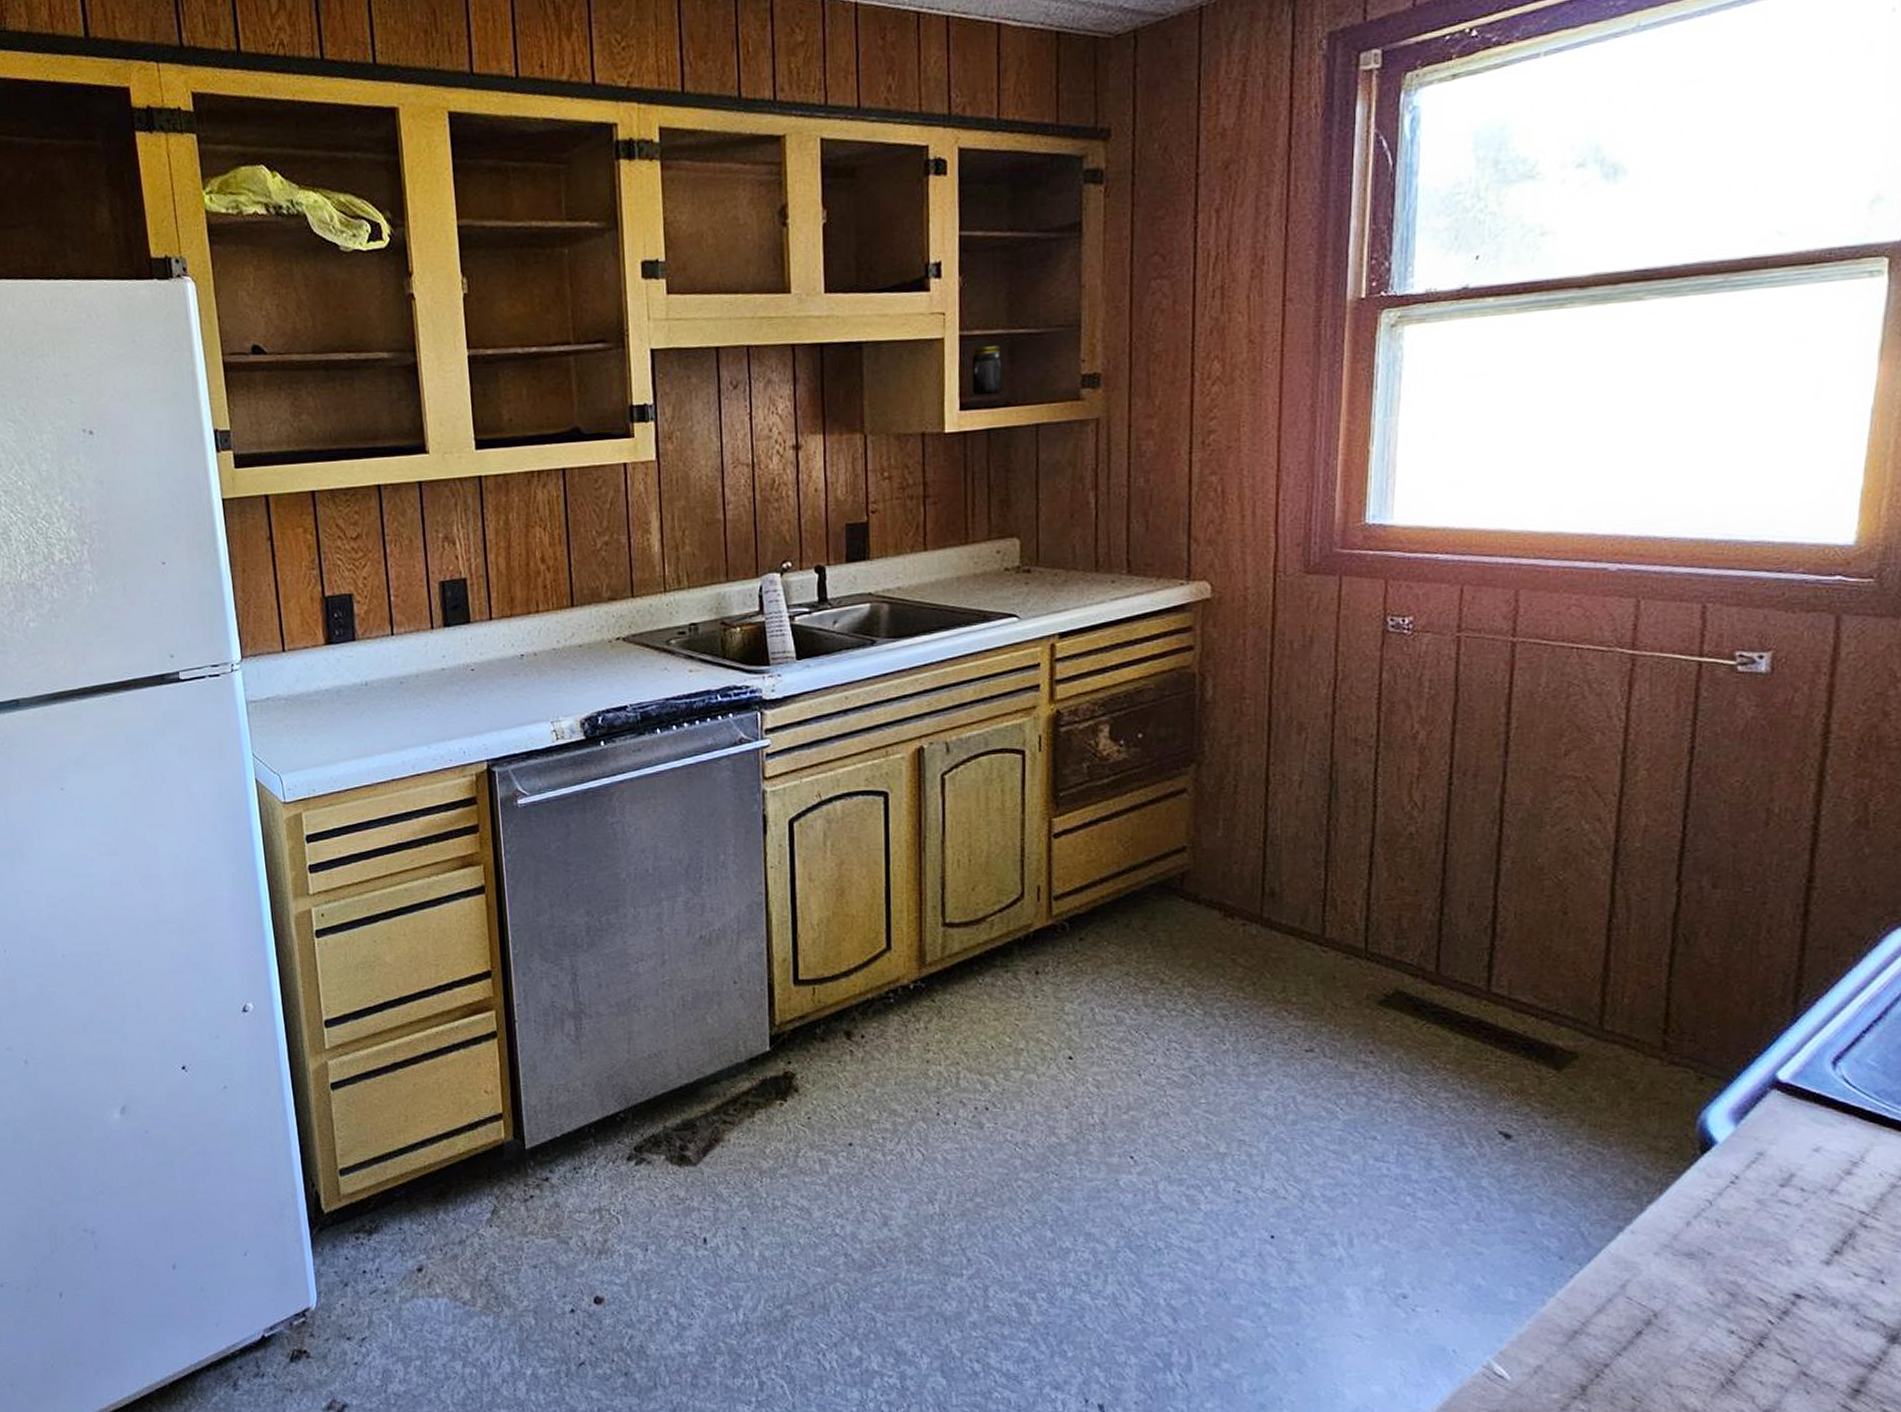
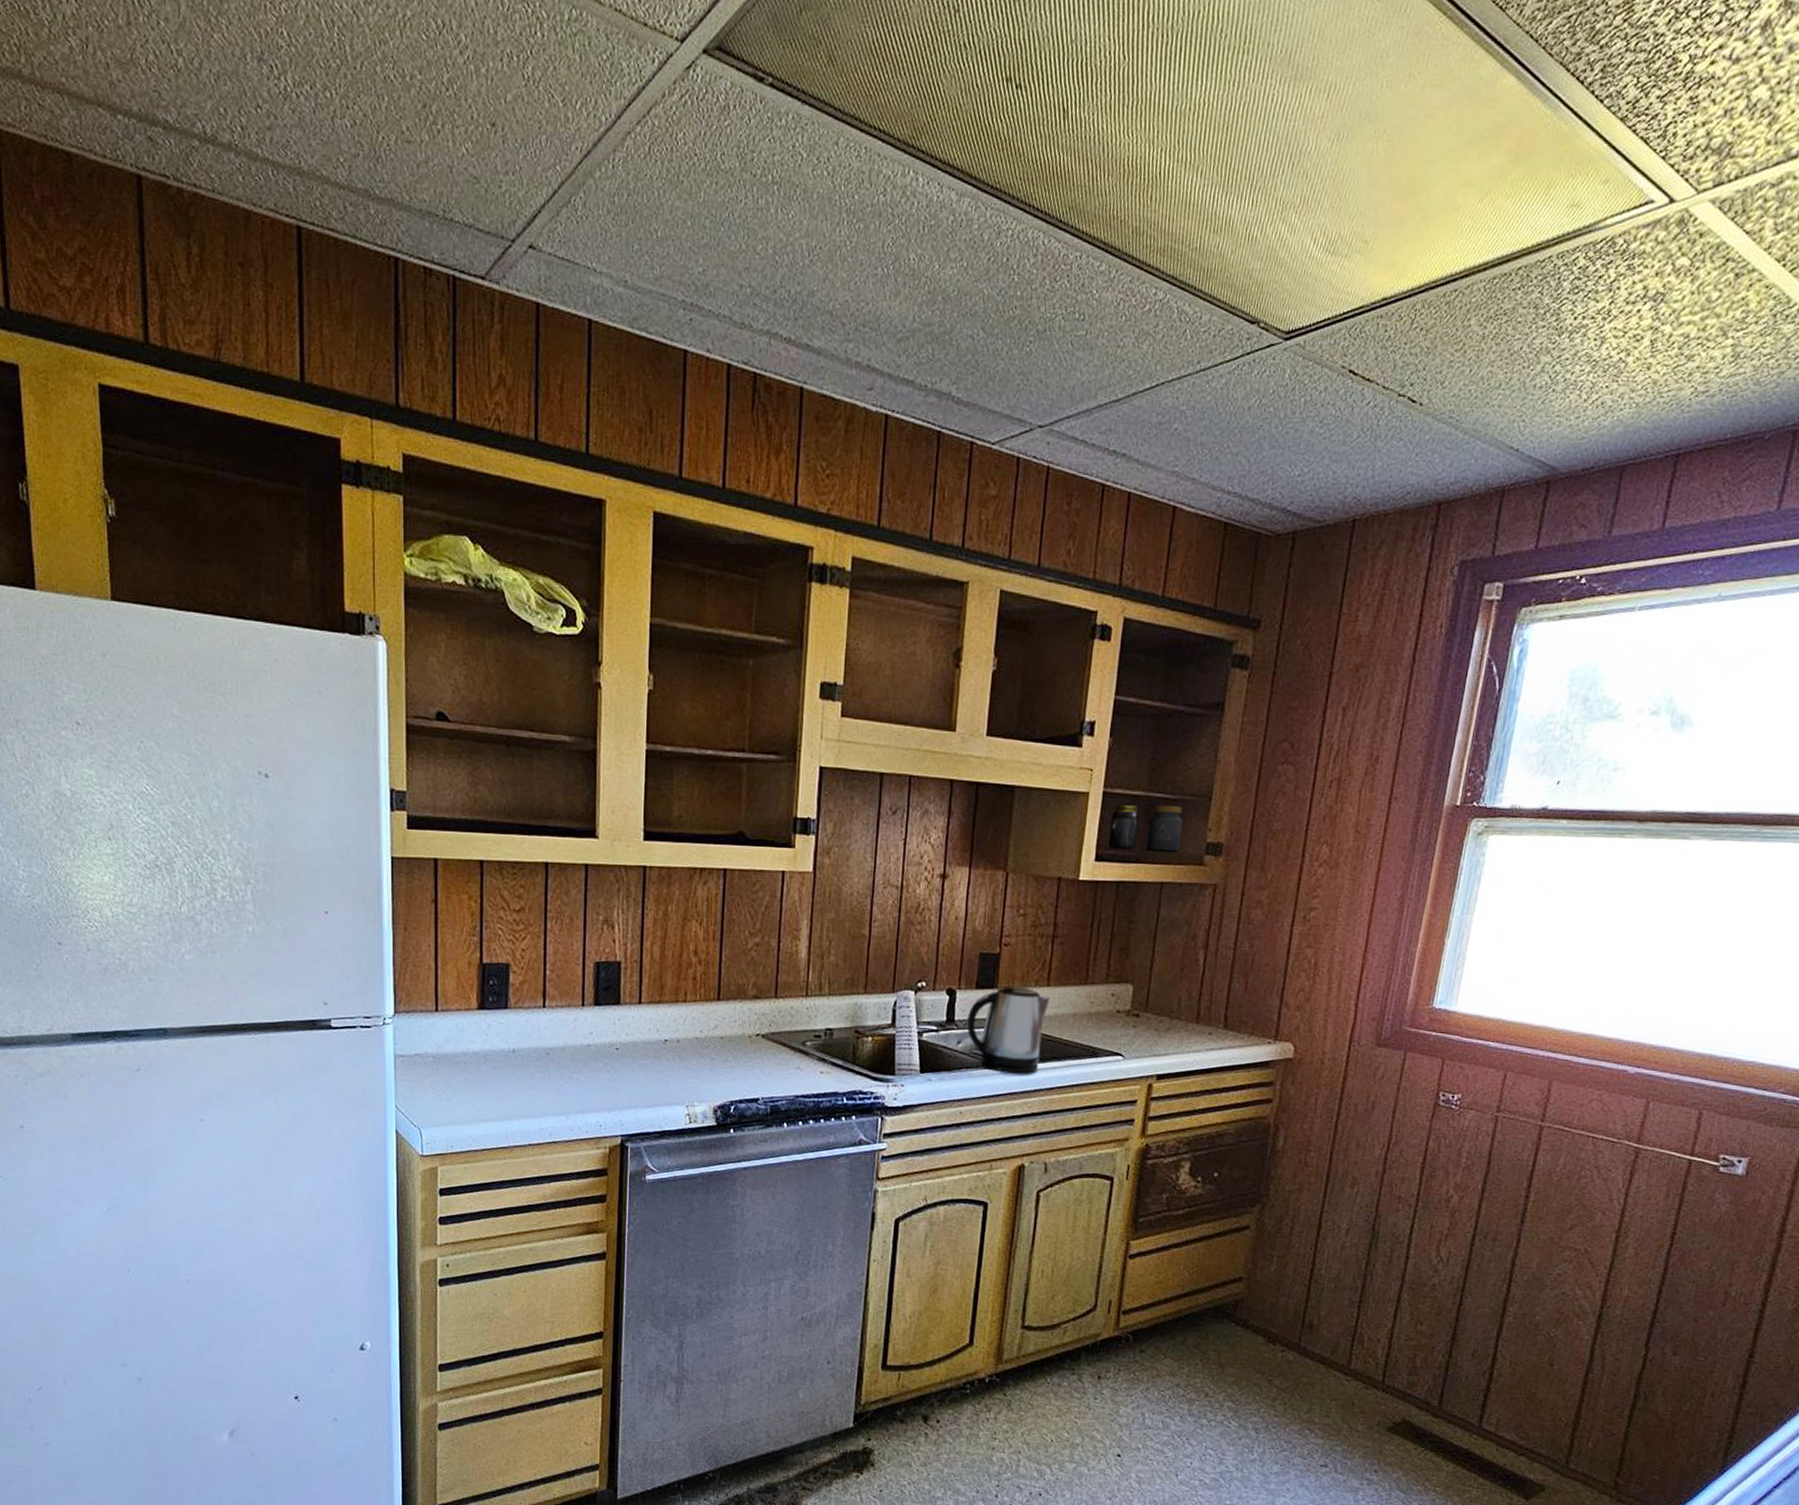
kettle: none [841,554,930,651] -> present [967,986,1050,1076]
jar: none [1014,339,1053,393] -> present [1146,804,1184,853]

